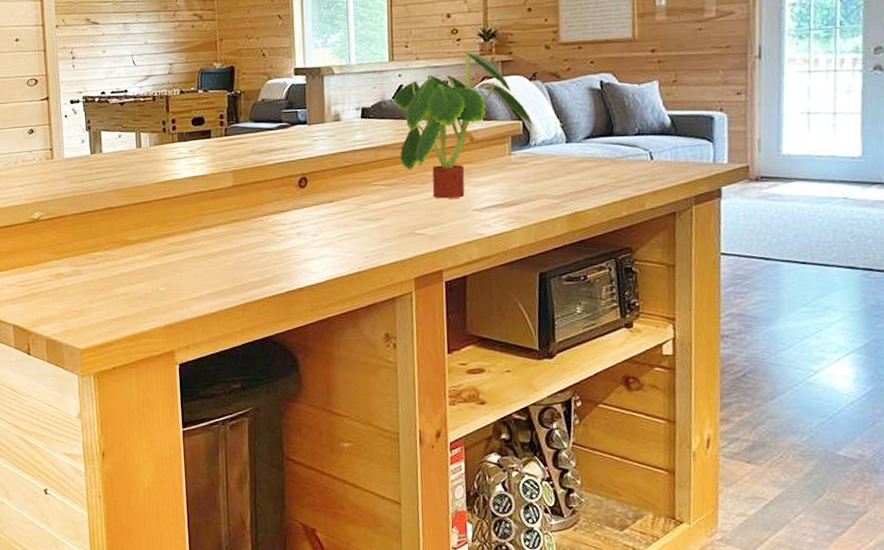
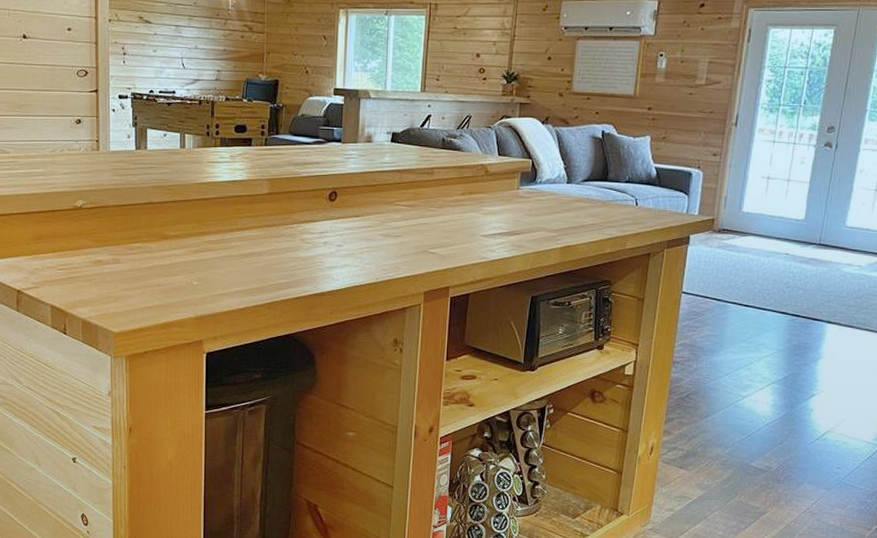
plant: present [394,51,533,199] -> none [422,90,541,224]

